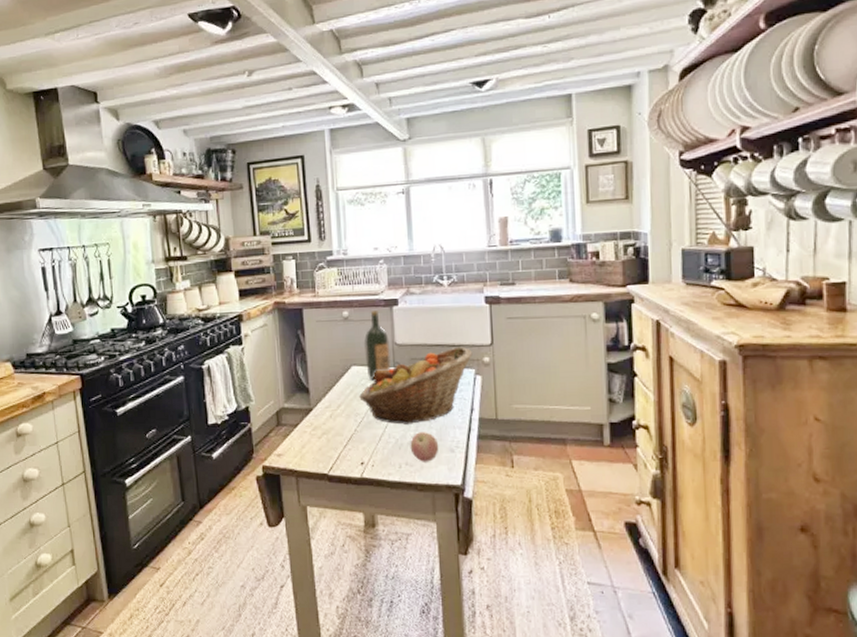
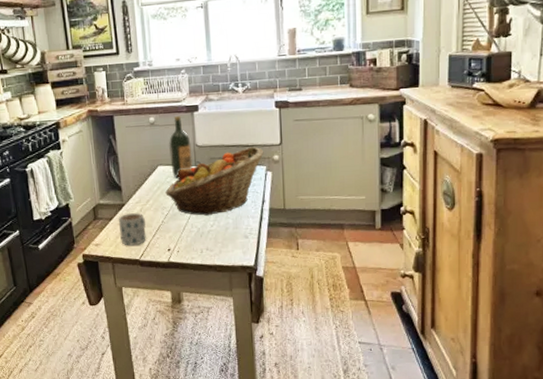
mug: none [304,418,337,458] -> present [118,212,146,246]
apple: present [410,432,439,462] -> none [210,221,235,247]

